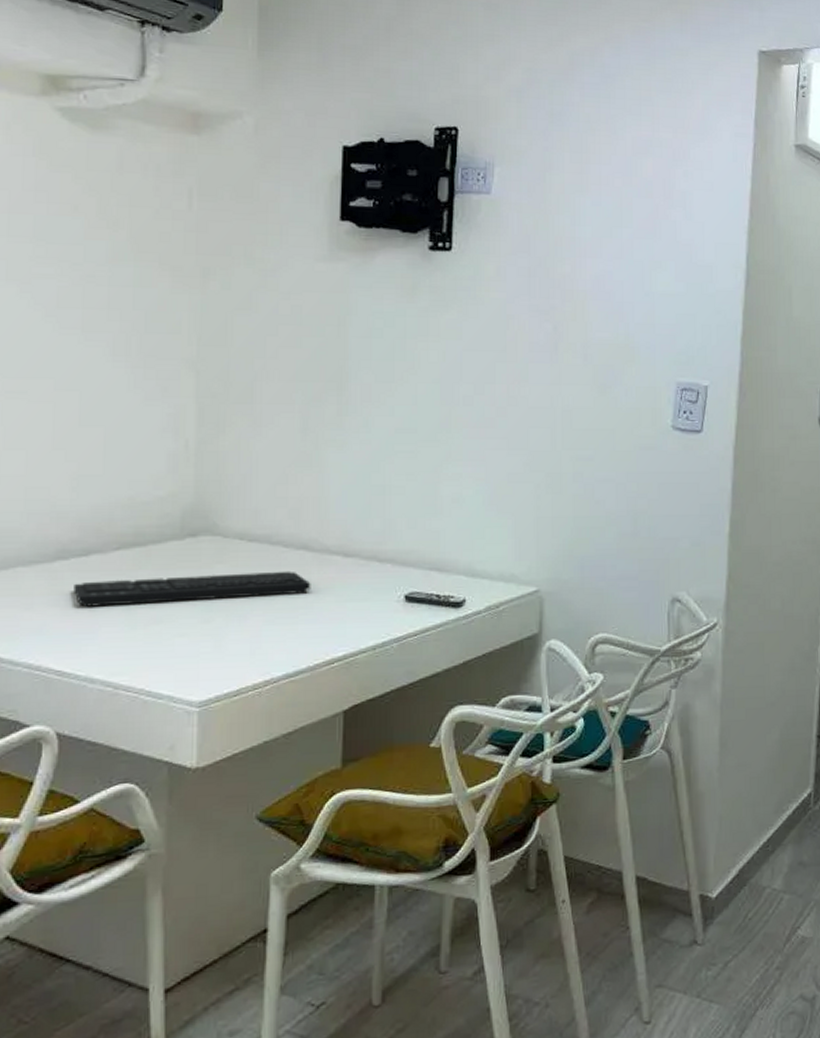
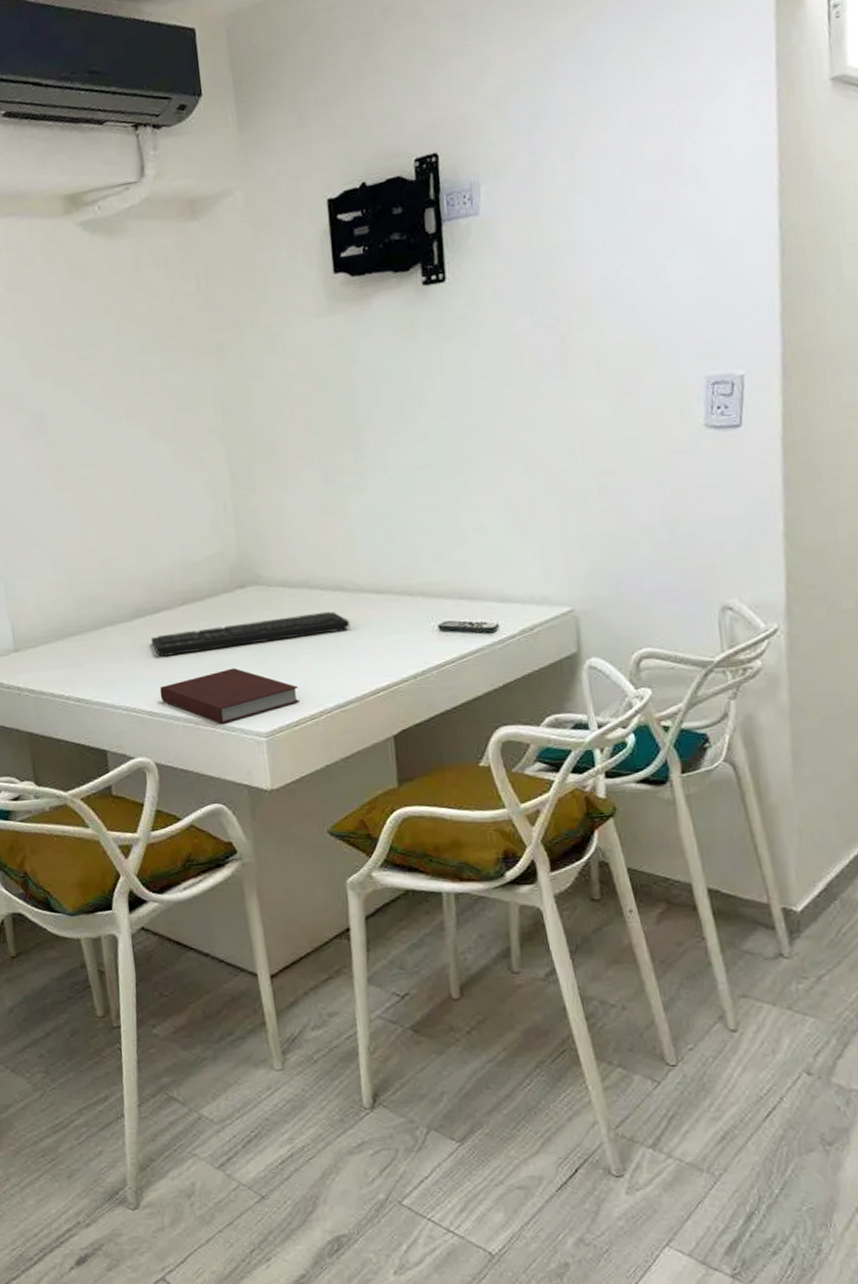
notebook: none [75,626,243,690] -> present [159,668,300,724]

